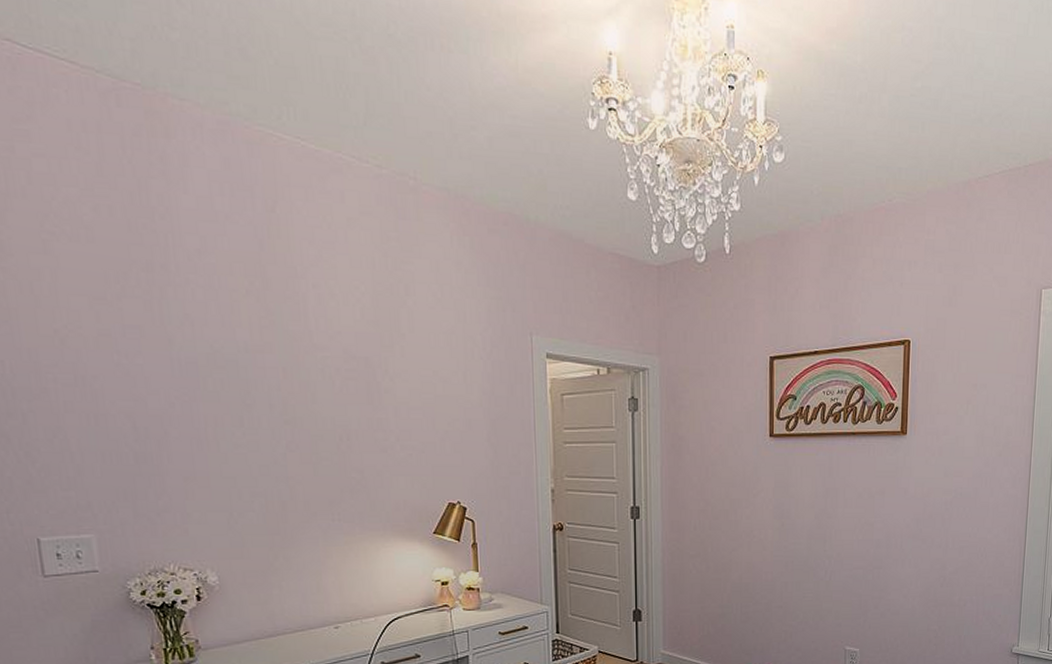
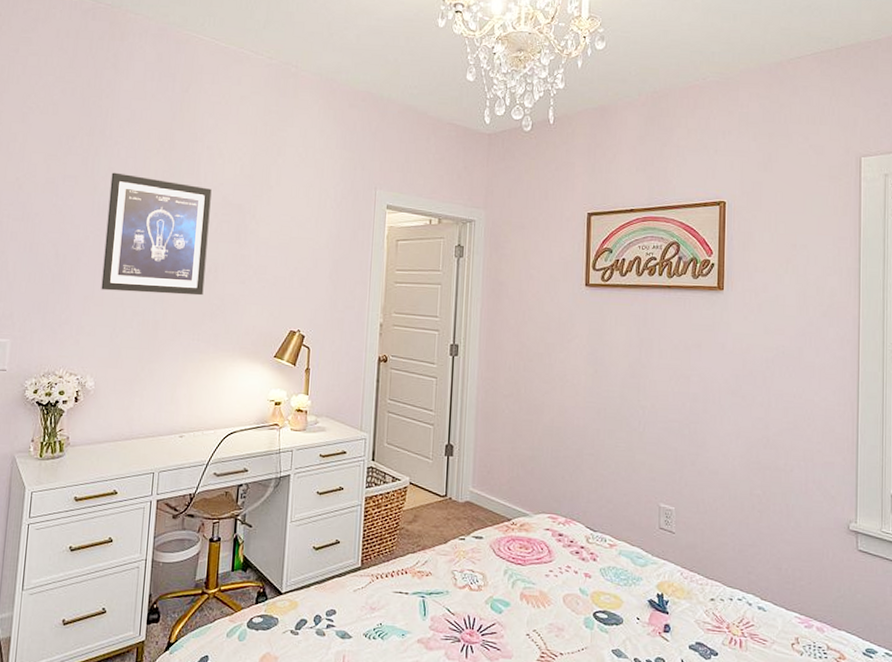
wall art: none [189,320,337,469] -> present [101,172,212,296]

